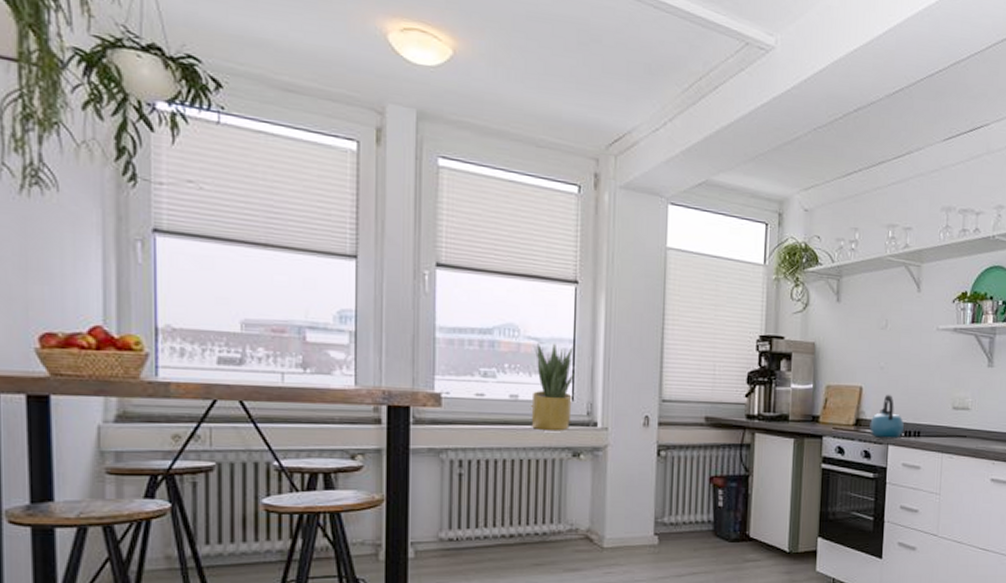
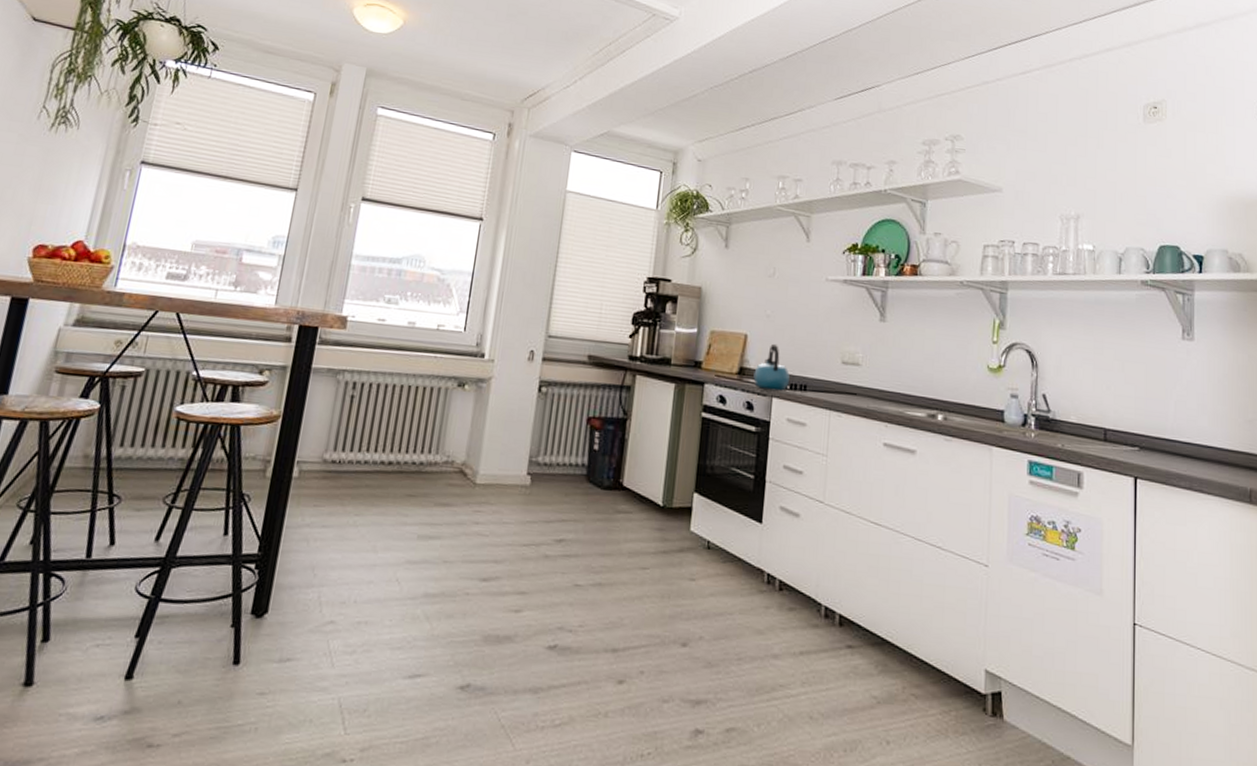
planter: present [531,343,576,432] -> none [424,274,472,361]

